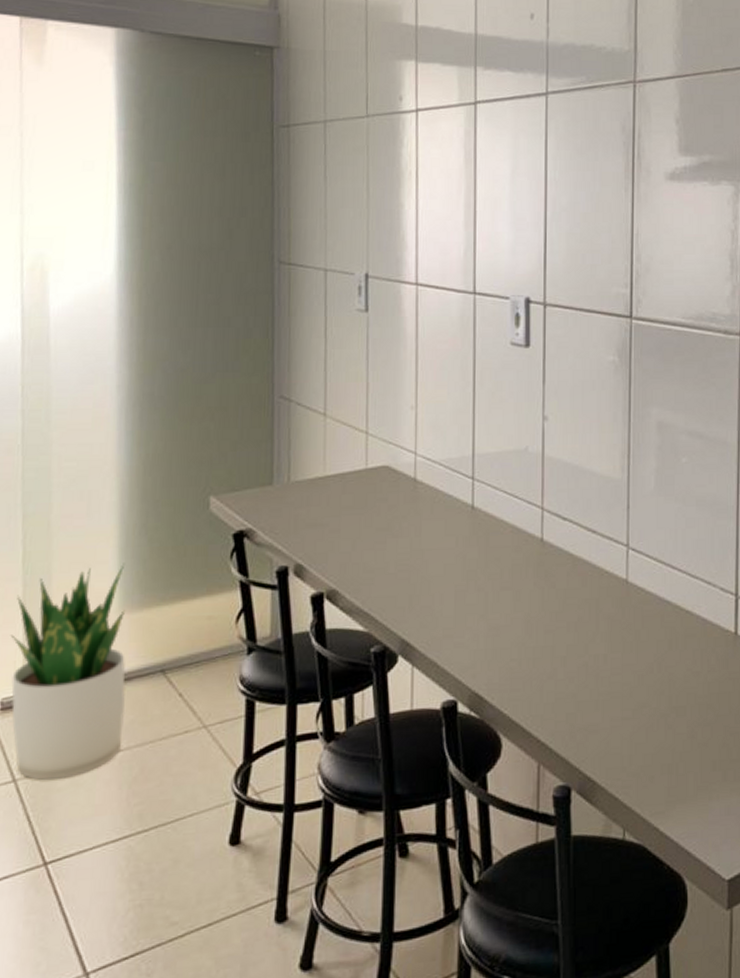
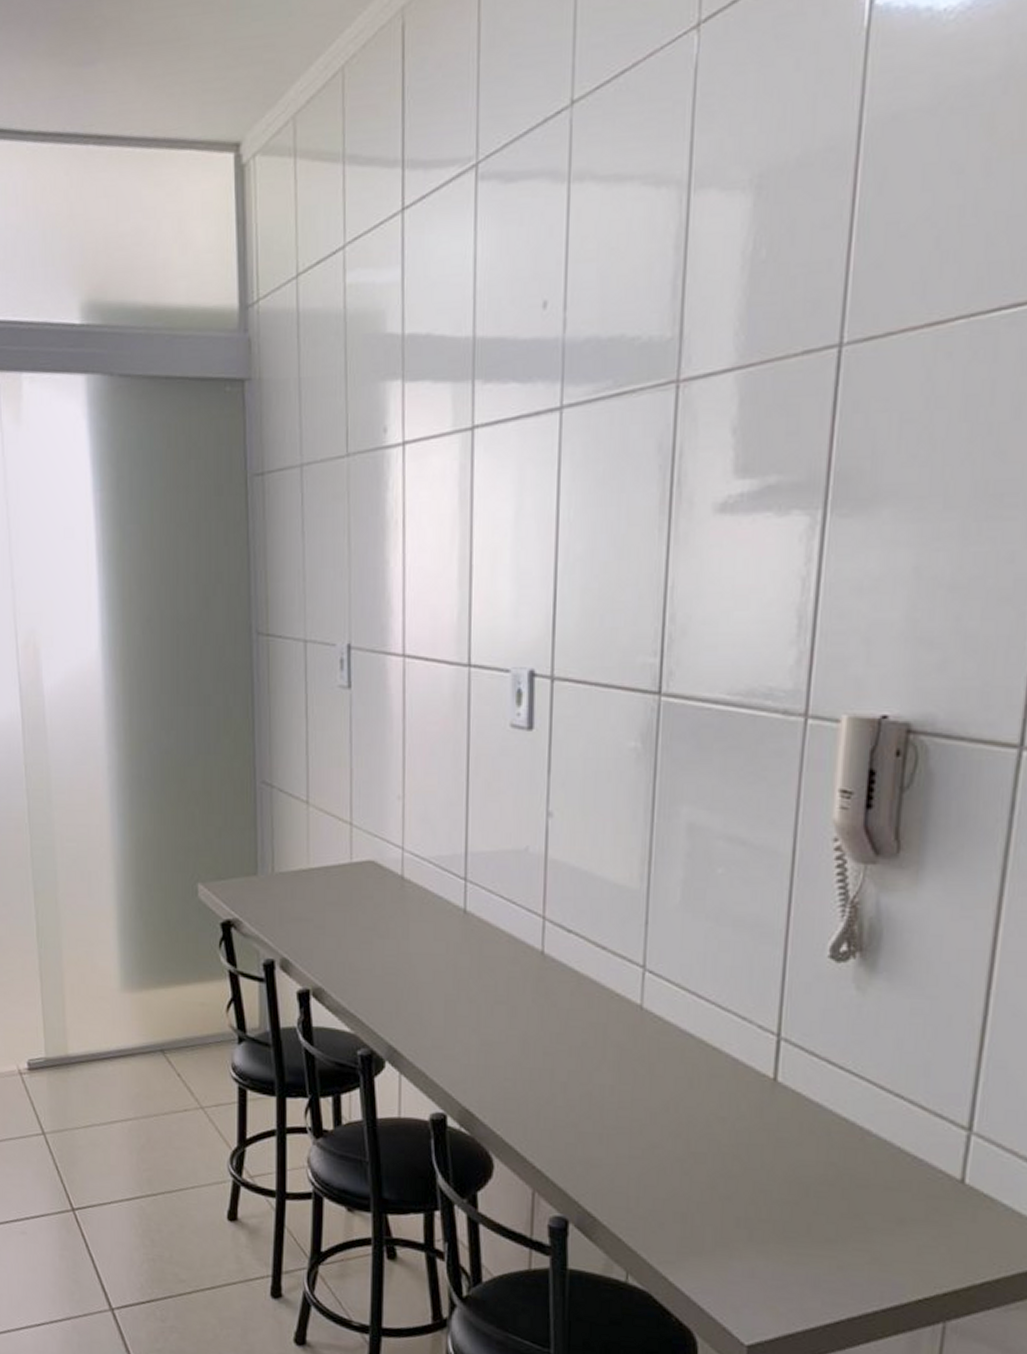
planter: present [11,562,126,780] -> none [32,943,130,1138]

